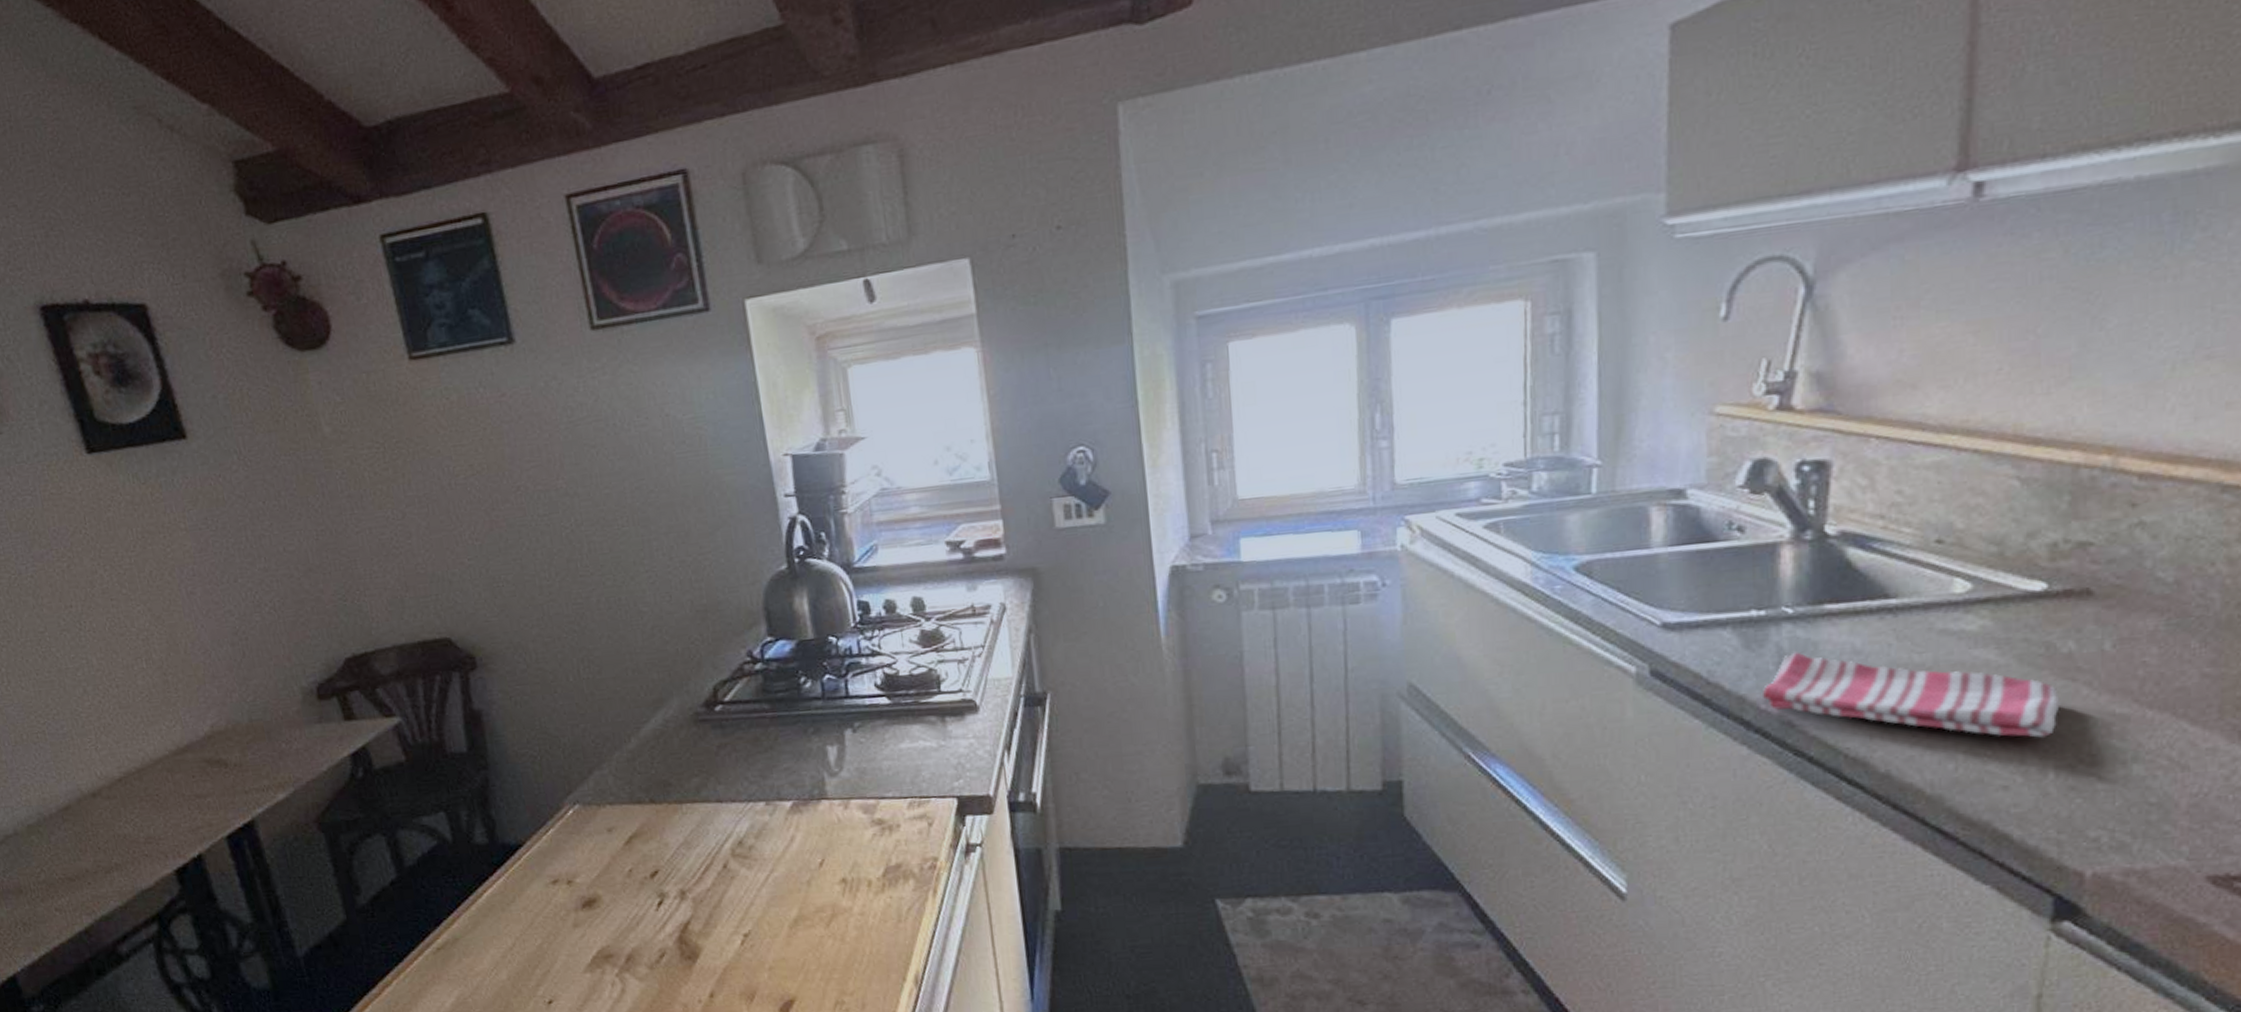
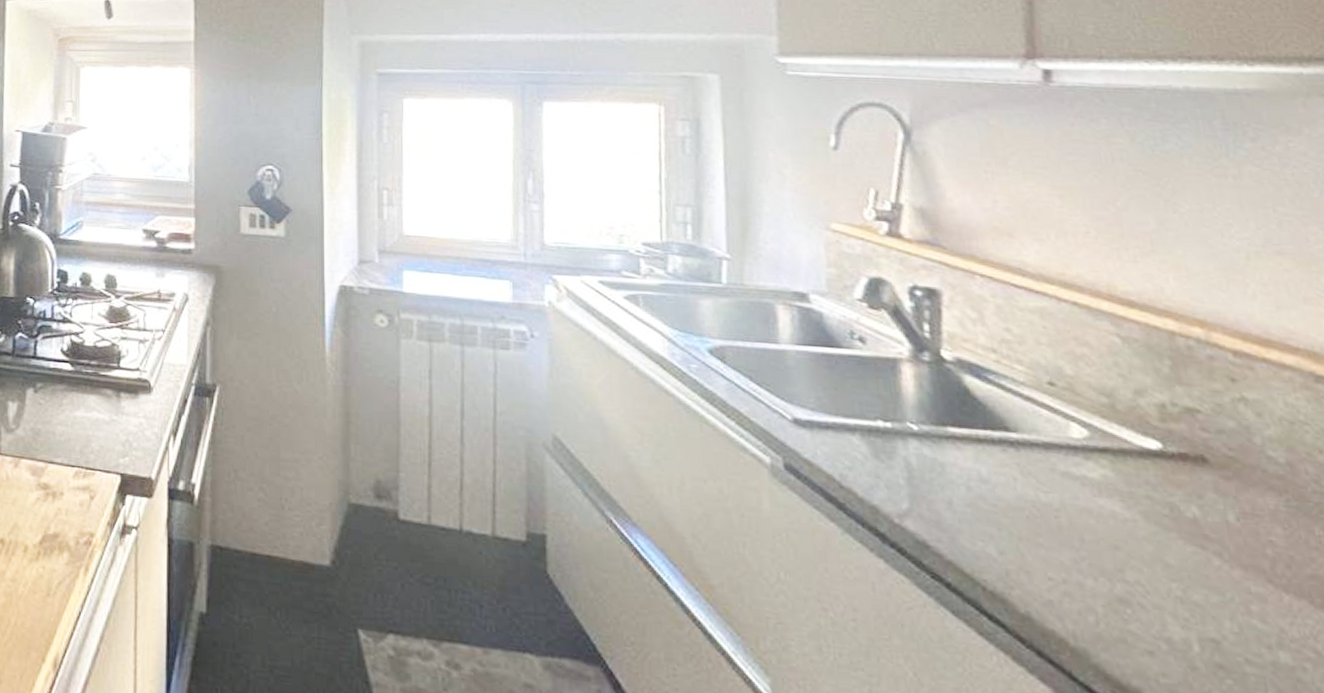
dish towel: present [1761,652,2060,738] -> none [894,469,1194,605]

